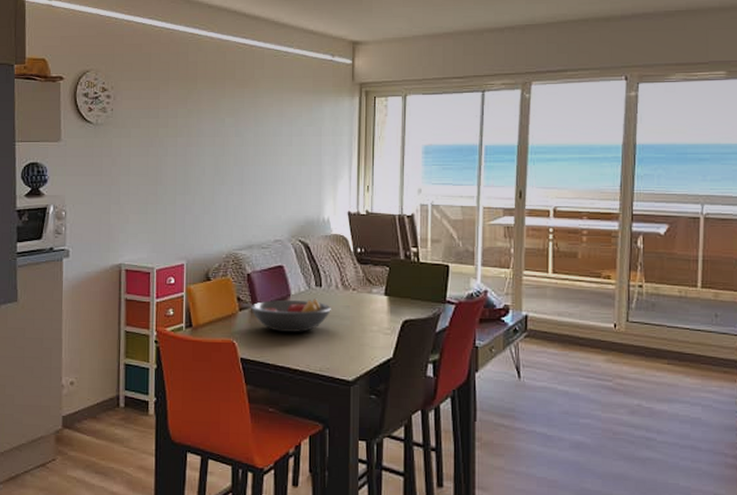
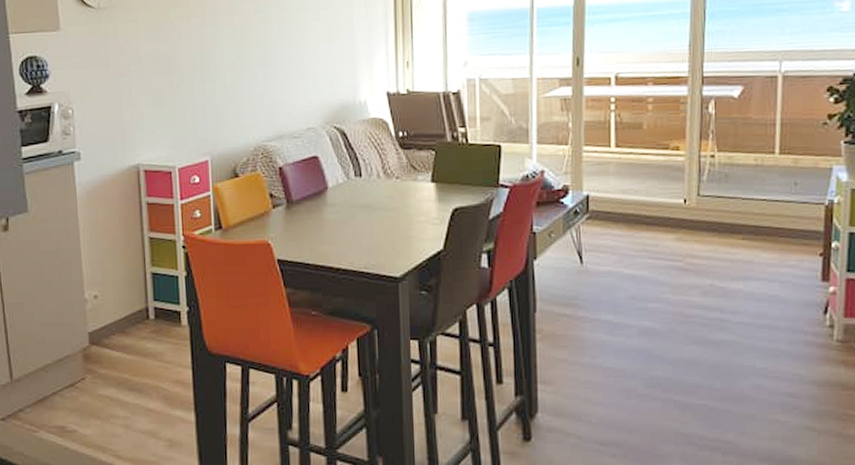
fruit bowl: present [250,297,331,332] -> none [284,189,373,228]

